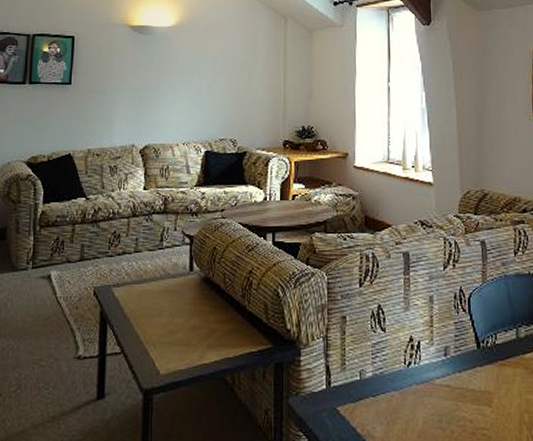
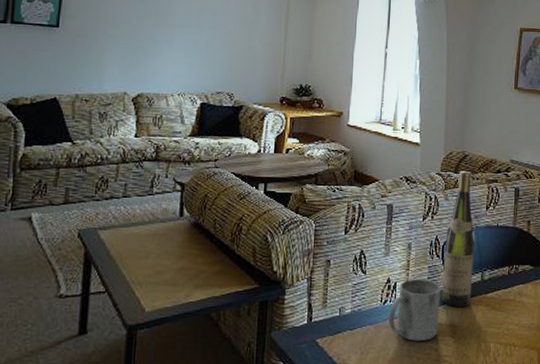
mug: none [414,337,472,410] -> present [389,279,441,341]
wine bottle: none [470,211,506,370] -> present [441,170,476,307]

